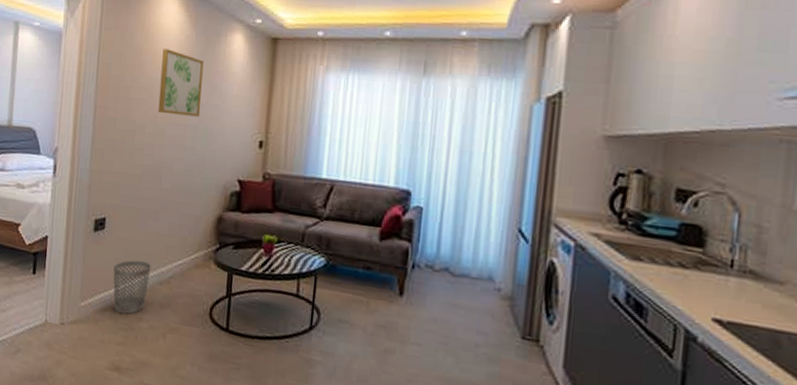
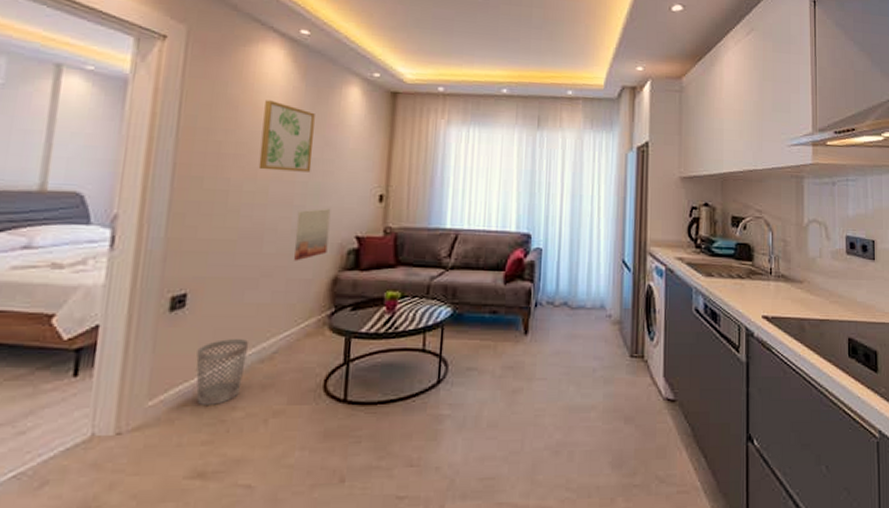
wall art: none [186,151,217,199] -> present [294,209,331,261]

